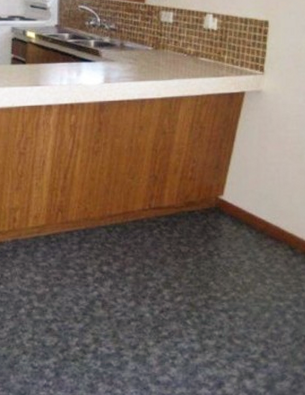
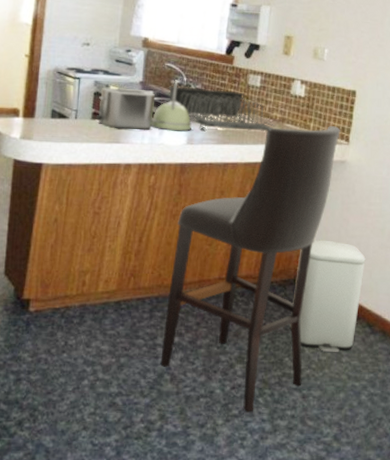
toaster: none [16,32,71,73] -> present [96,87,156,131]
kettle: none [68,21,108,71] -> present [151,80,192,132]
dish rack: none [83,27,190,68] -> present [168,86,275,133]
bar stool: none [91,57,255,334] -> present [160,126,340,412]
pedal bin: none [213,168,285,276] -> present [289,240,366,353]

